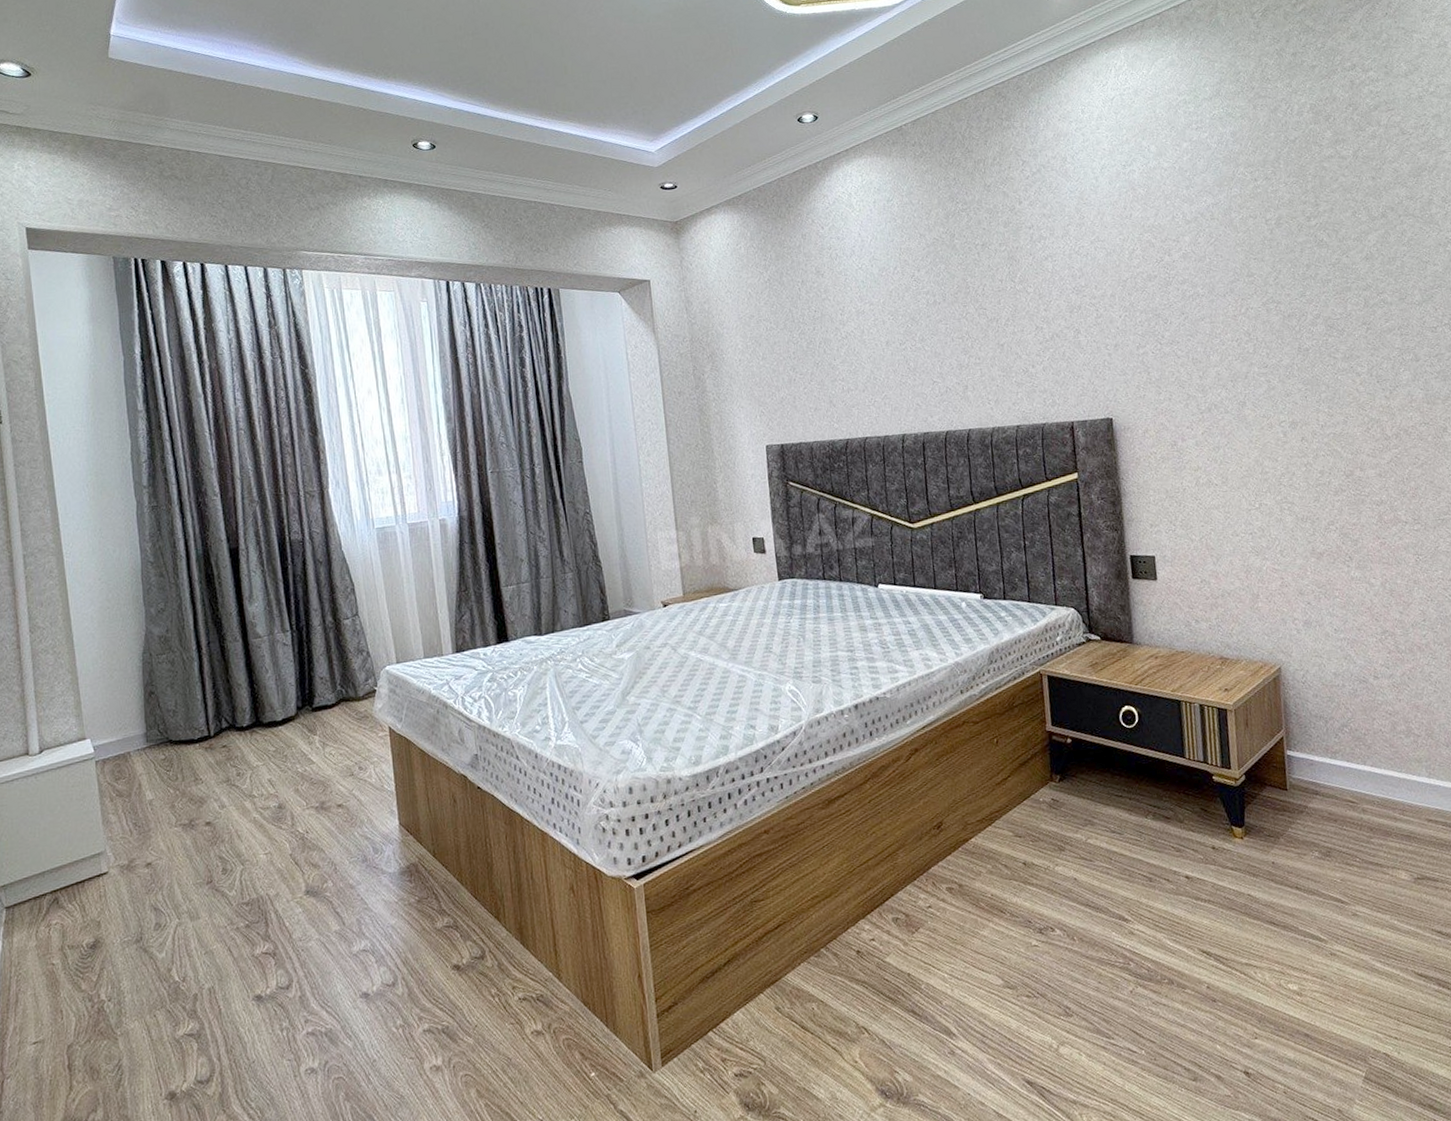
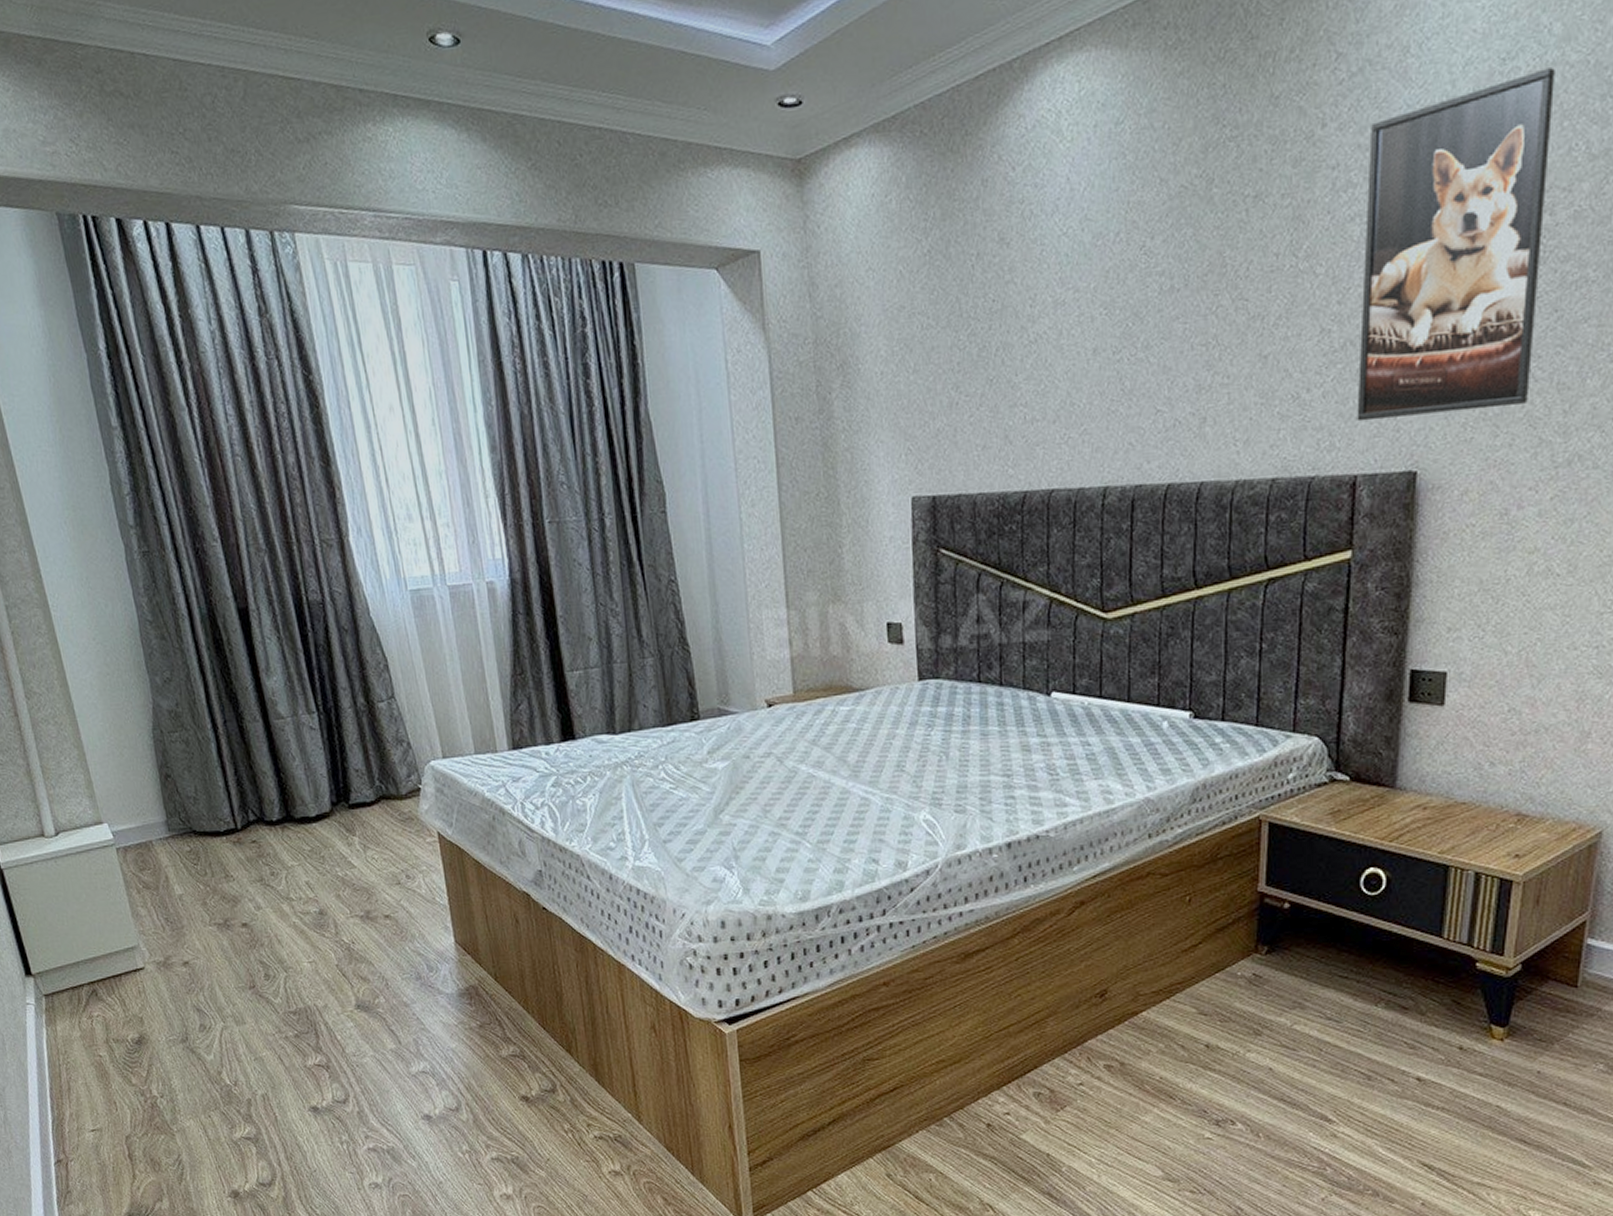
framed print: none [1049,171,1176,386] -> present [1357,67,1555,422]

